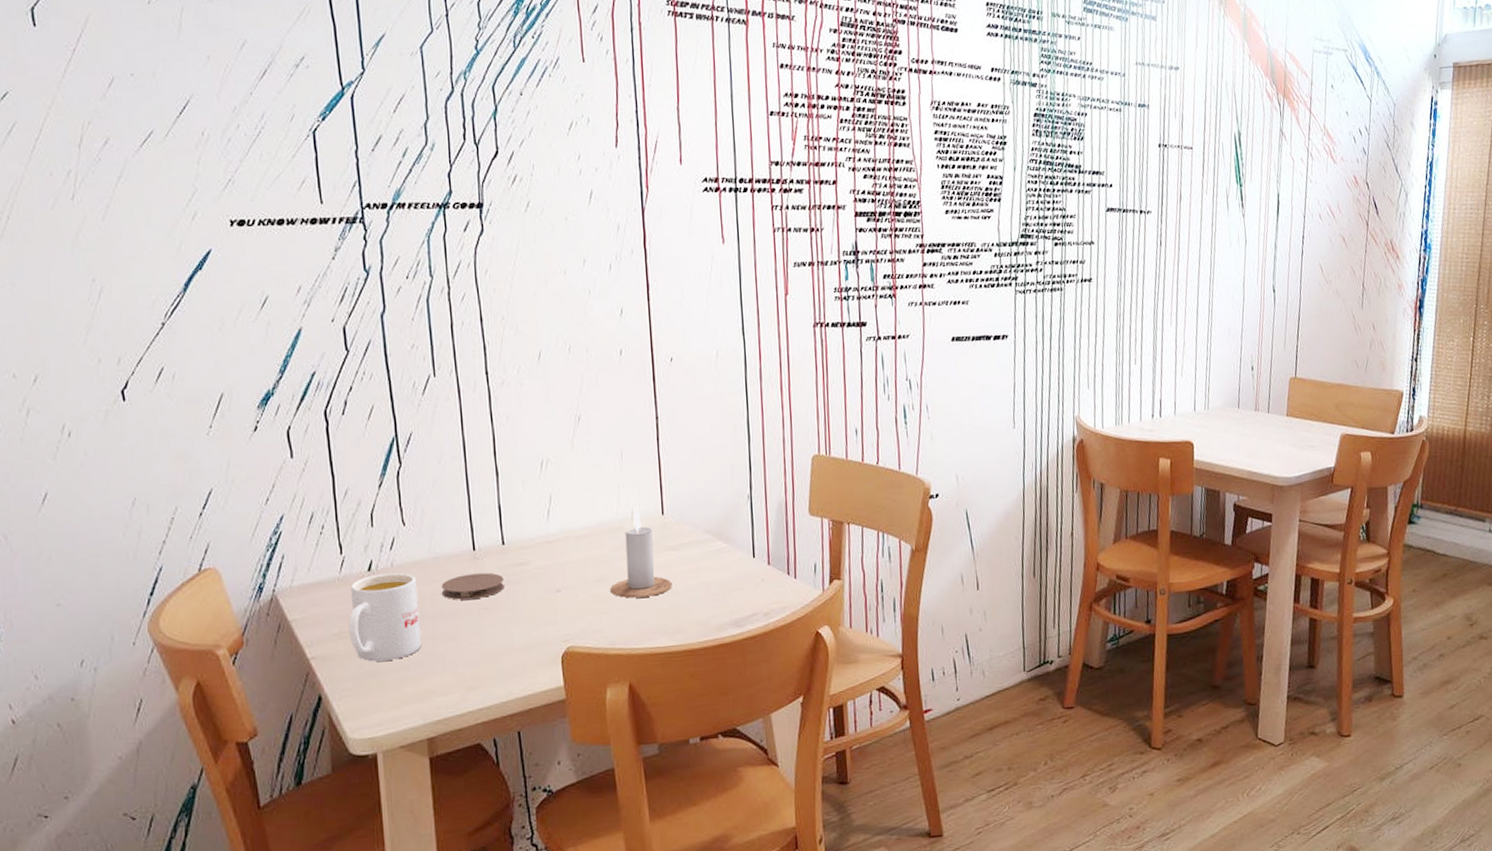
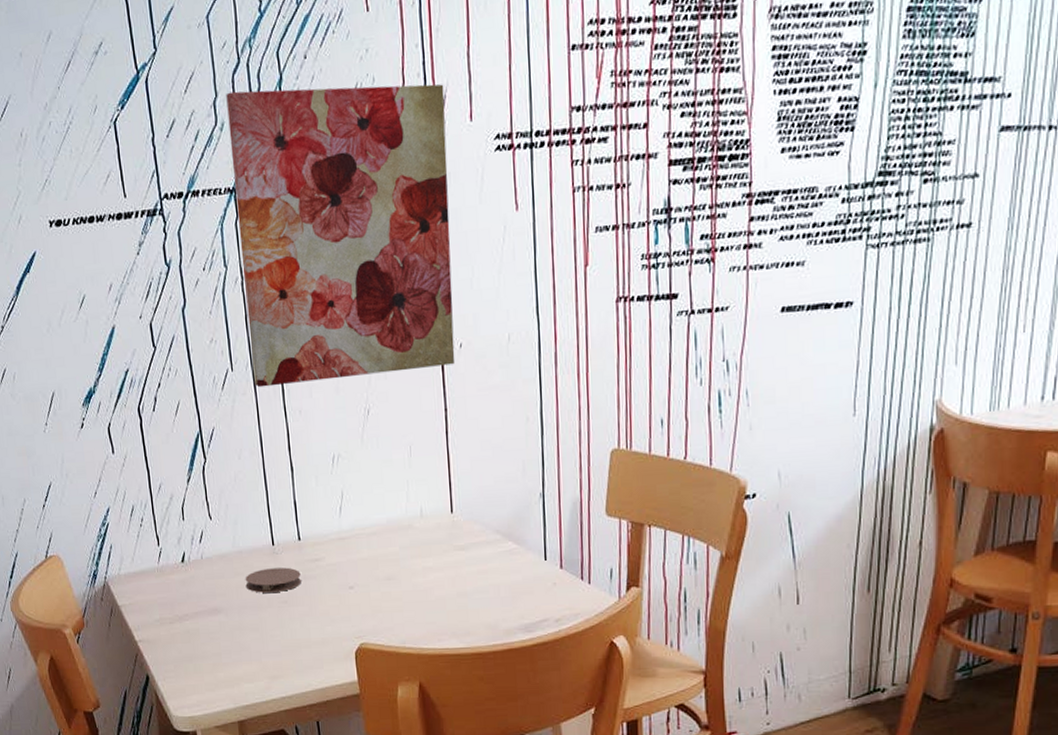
mug: present [349,572,421,662] -> none [167,564,230,647]
wall art: none [438,116,666,394] -> present [226,84,456,388]
candle: present [610,506,672,598] -> none [400,504,461,598]

